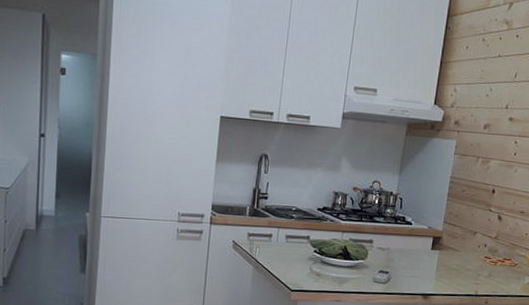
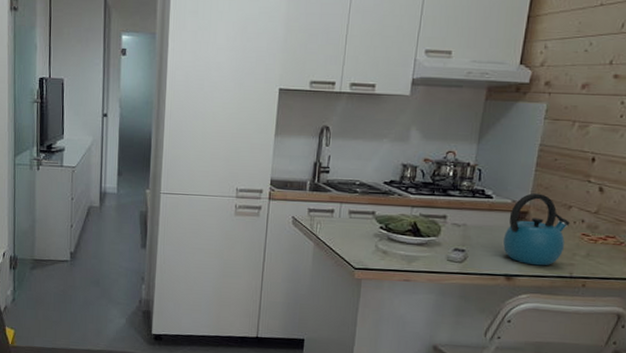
kettle: none [420,220,476,286] -> present [502,193,570,266]

